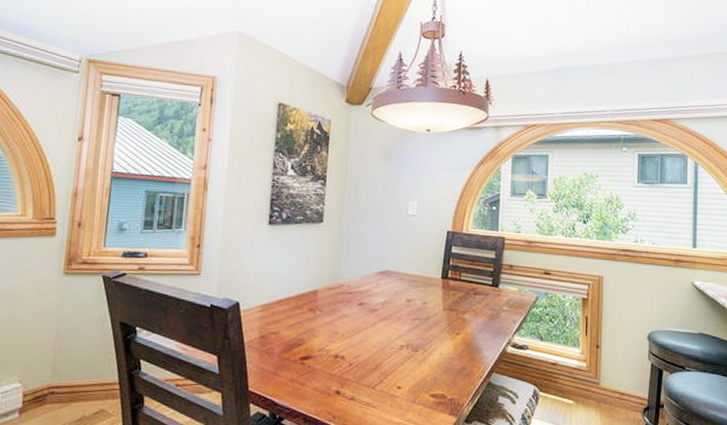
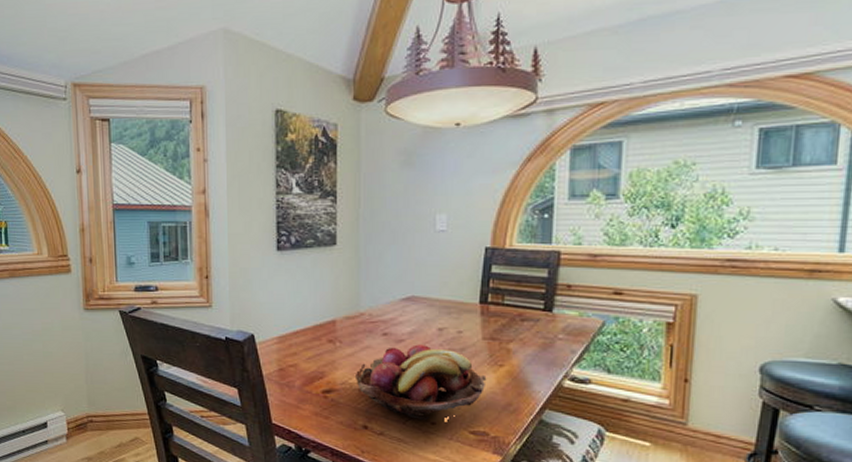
fruit basket: none [332,314,446,384] -> present [356,344,487,420]

